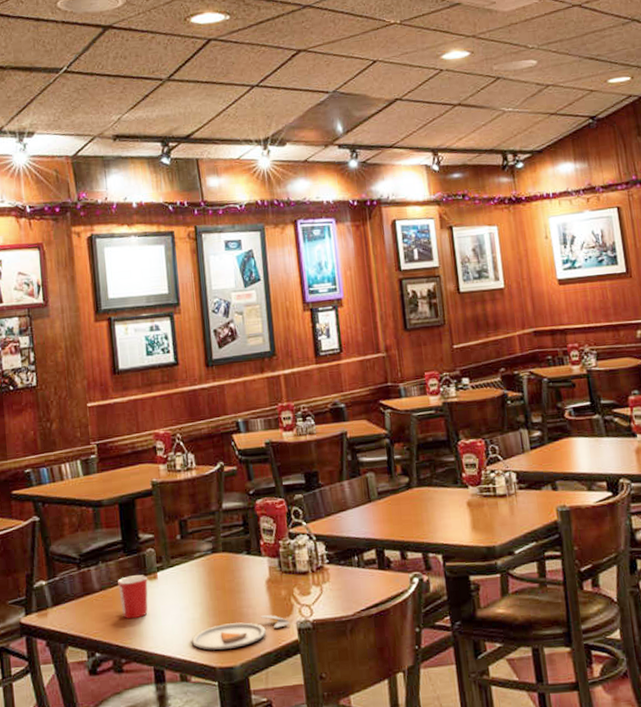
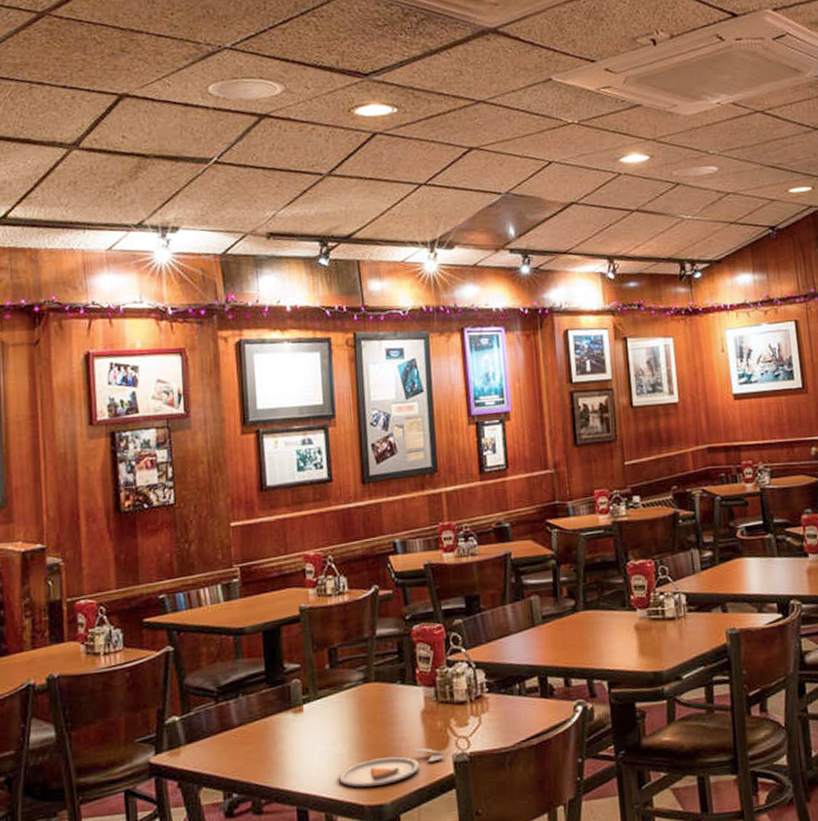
mug: present [118,575,148,619] -> none [259,708,293,756]

